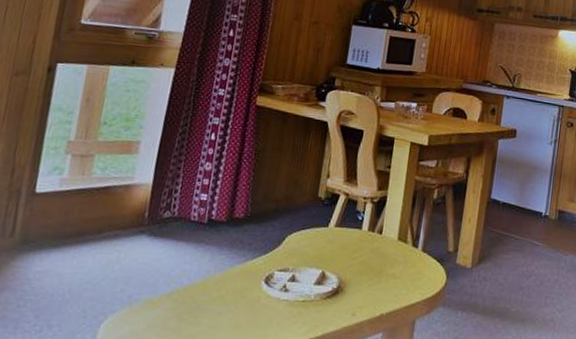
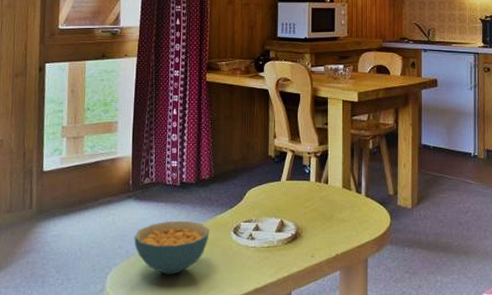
cereal bowl: none [140,264,237,327] -> present [134,220,210,274]

